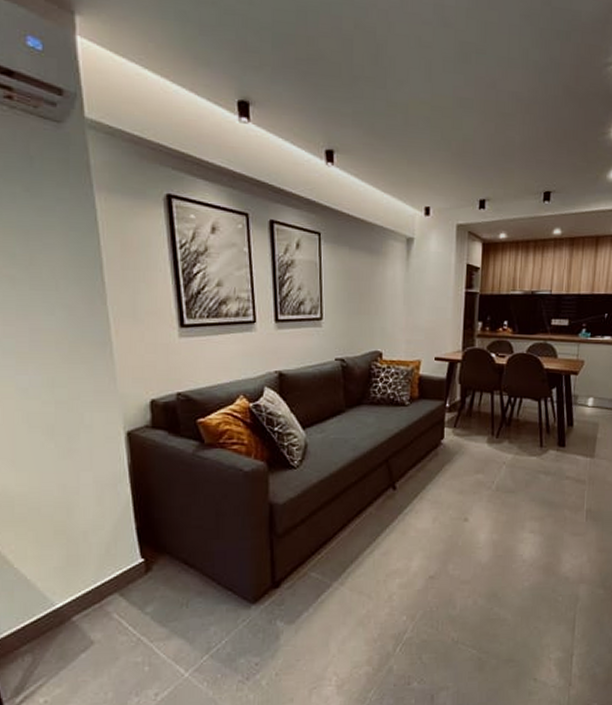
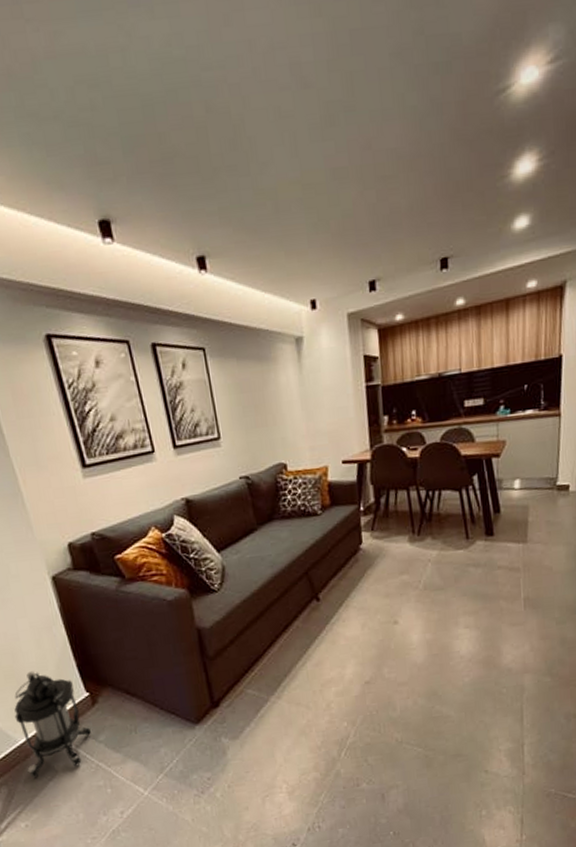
lantern: none [56,529,138,648] -> present [14,671,91,779]

